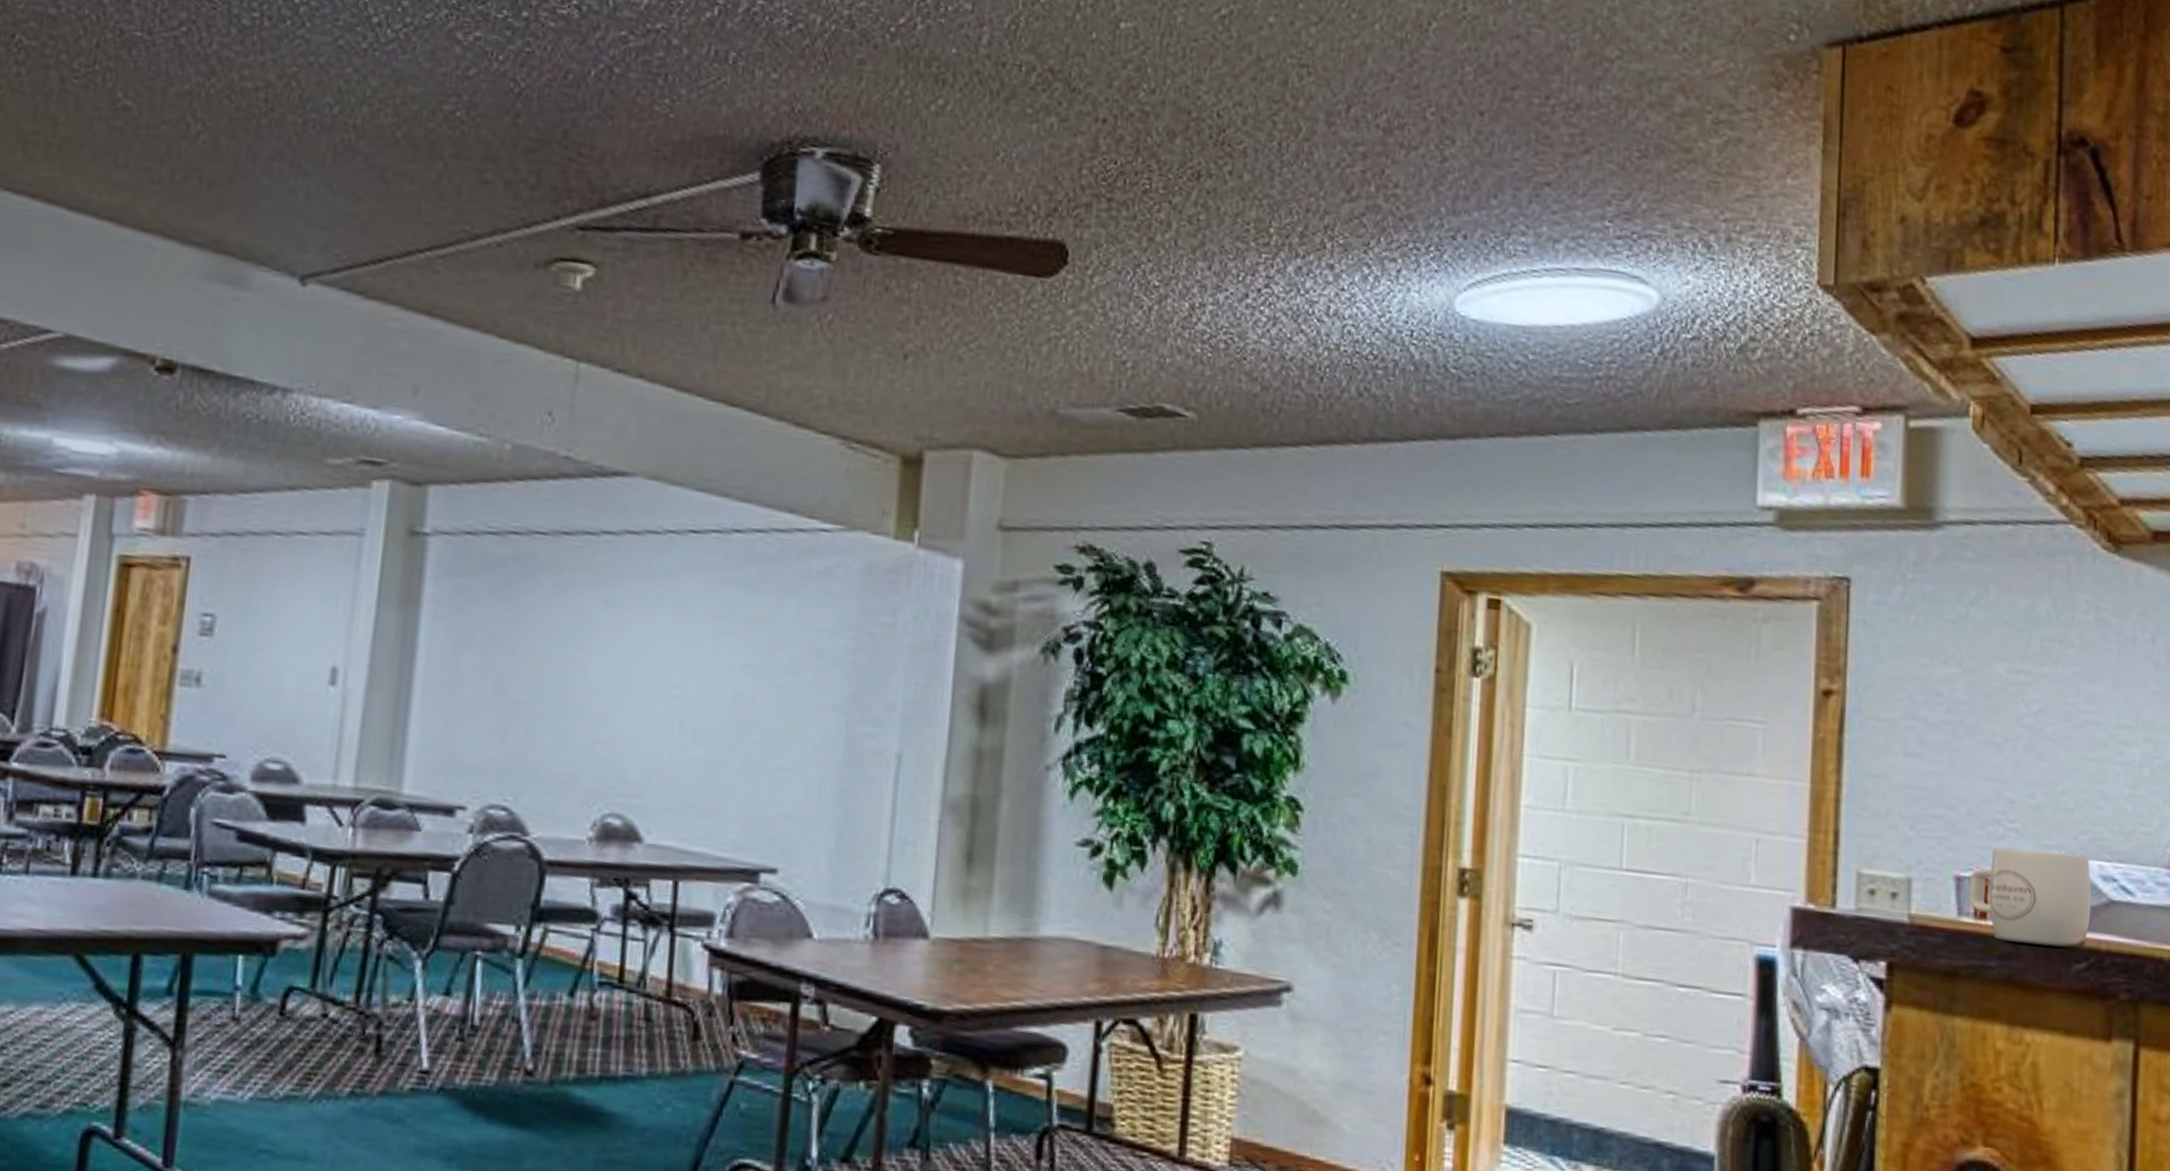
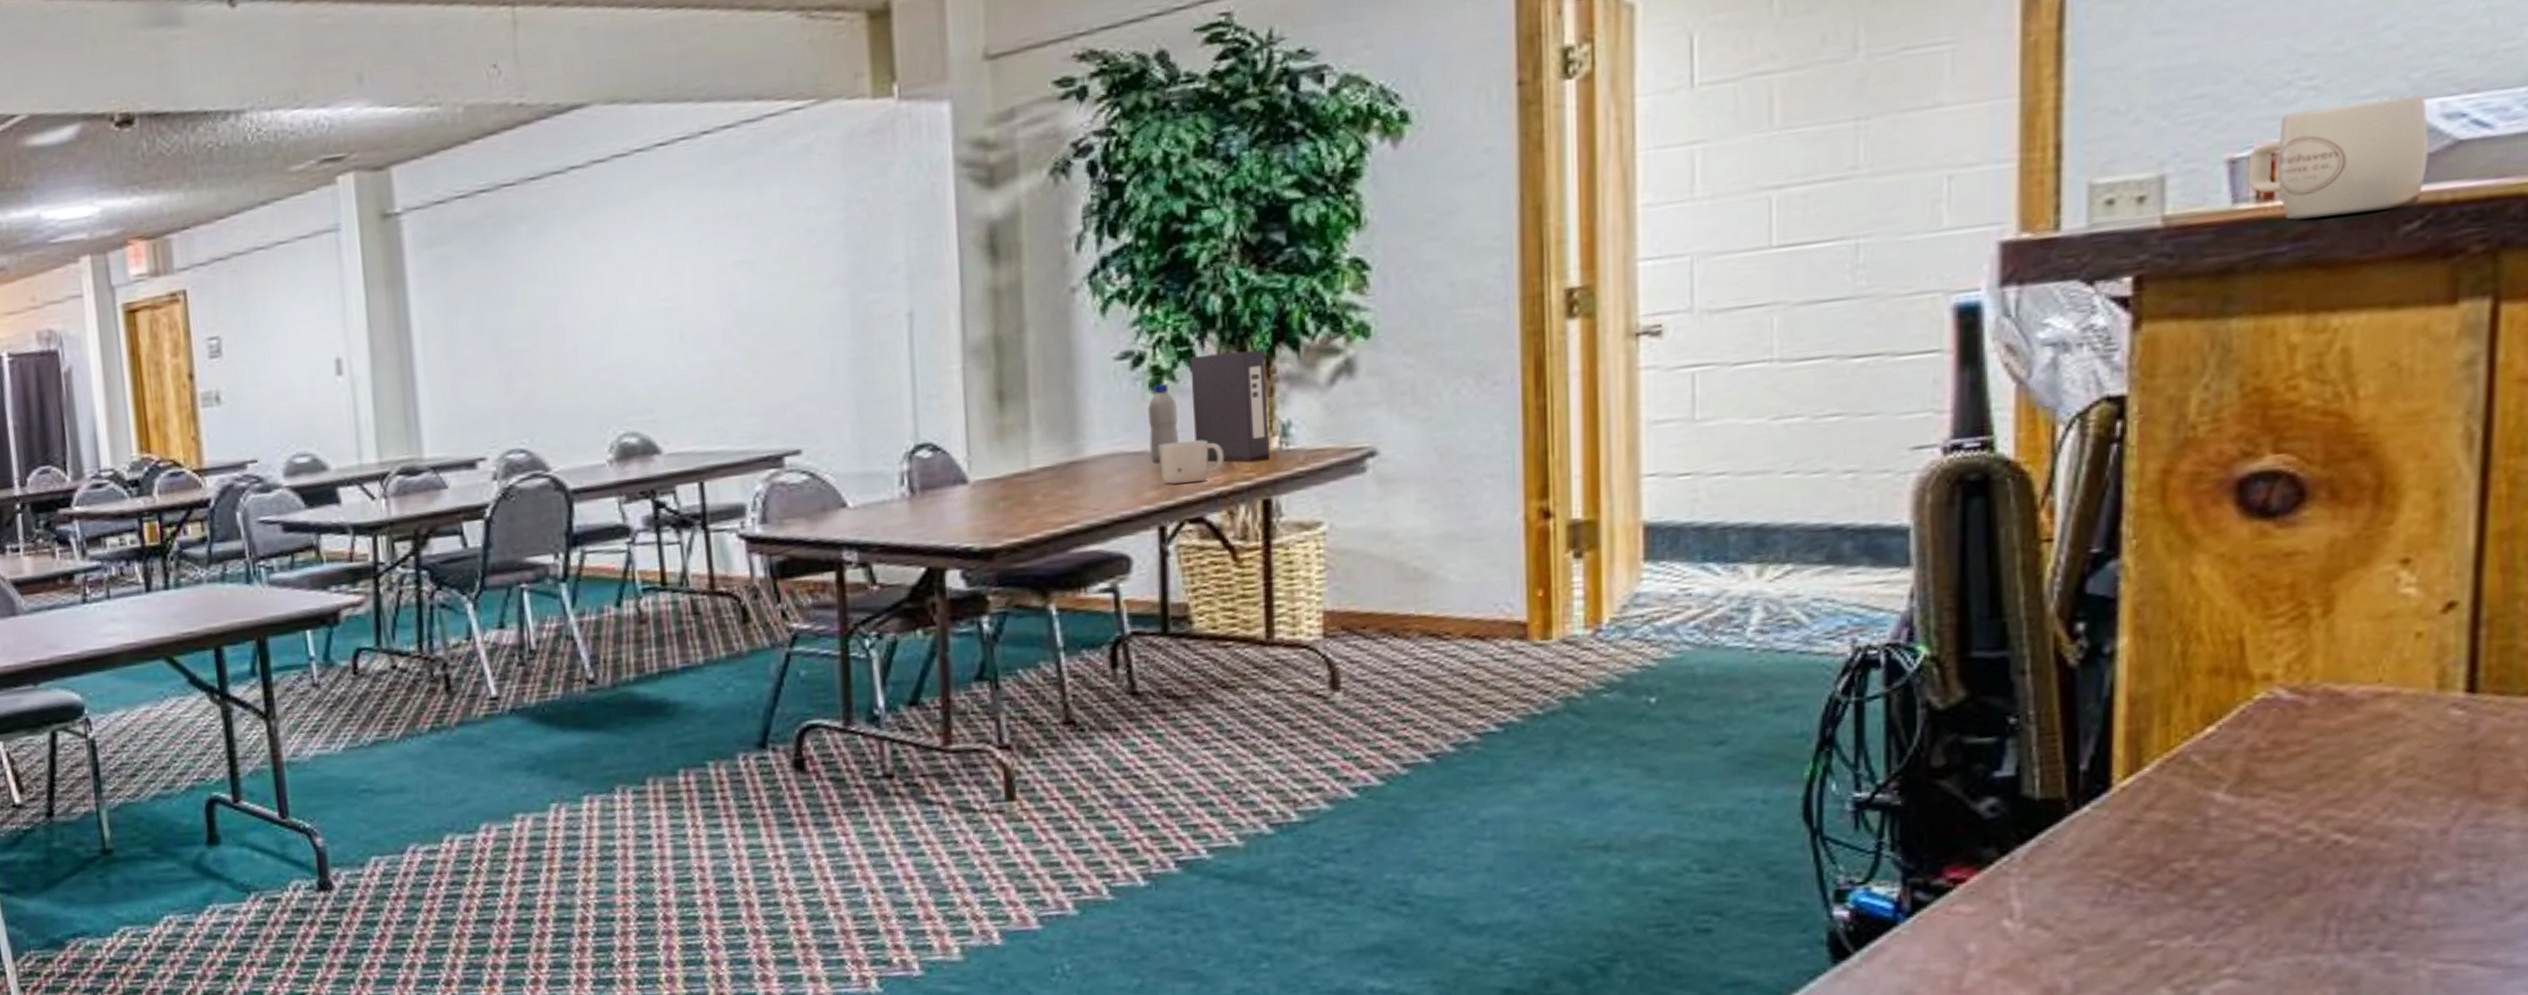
water bottle: none [1096,878,1125,957] -> present [1148,383,1178,464]
mug: none [1103,937,1161,984] -> present [1159,440,1223,485]
binder: none [1137,857,1207,976] -> present [1190,349,1271,464]

